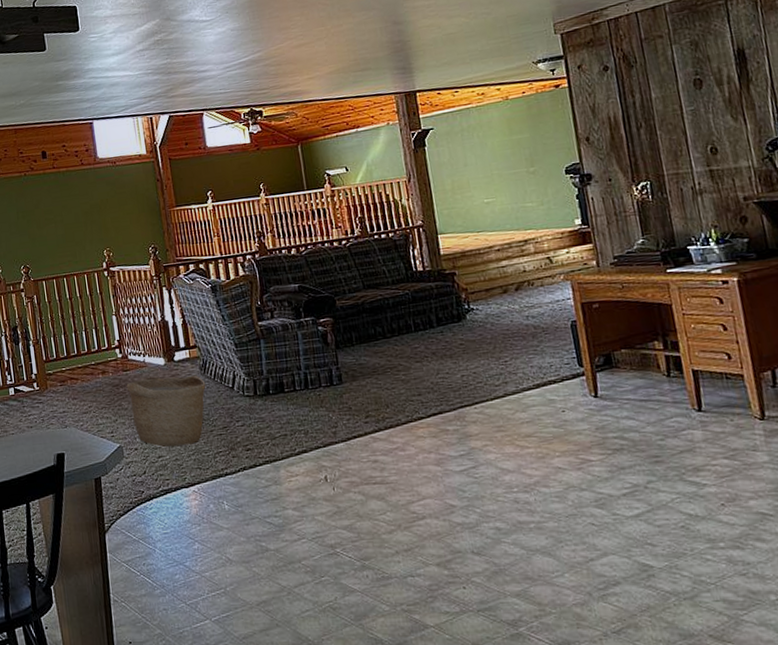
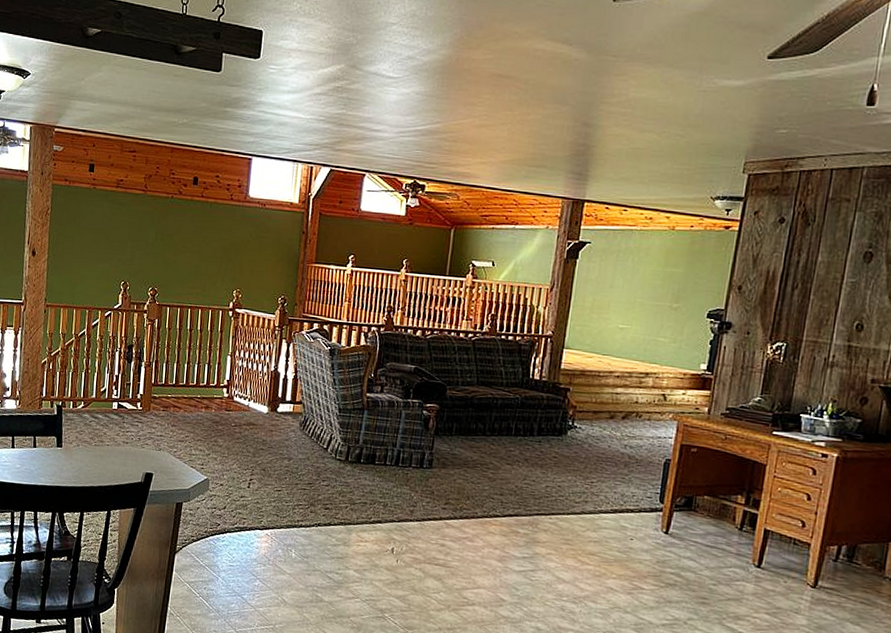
basket: present [126,375,206,447] -> none [224,422,302,492]

